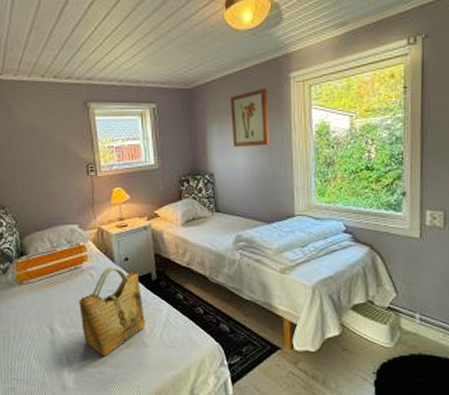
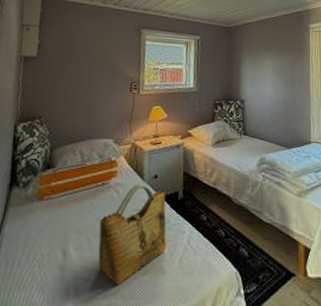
wall art: present [231,87,270,148] -> none [262,33,293,80]

